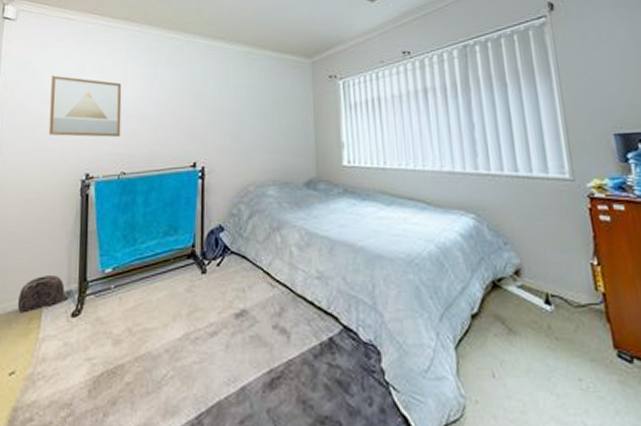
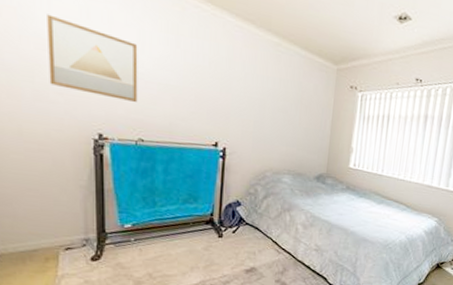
bag: present [17,274,65,312] -> none [30,223,82,253]

